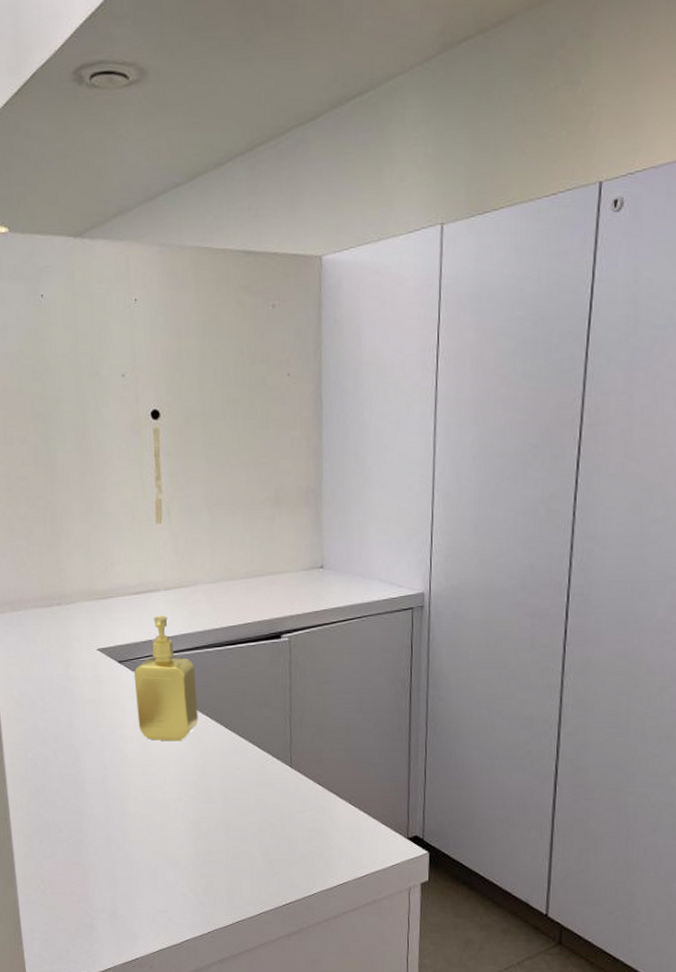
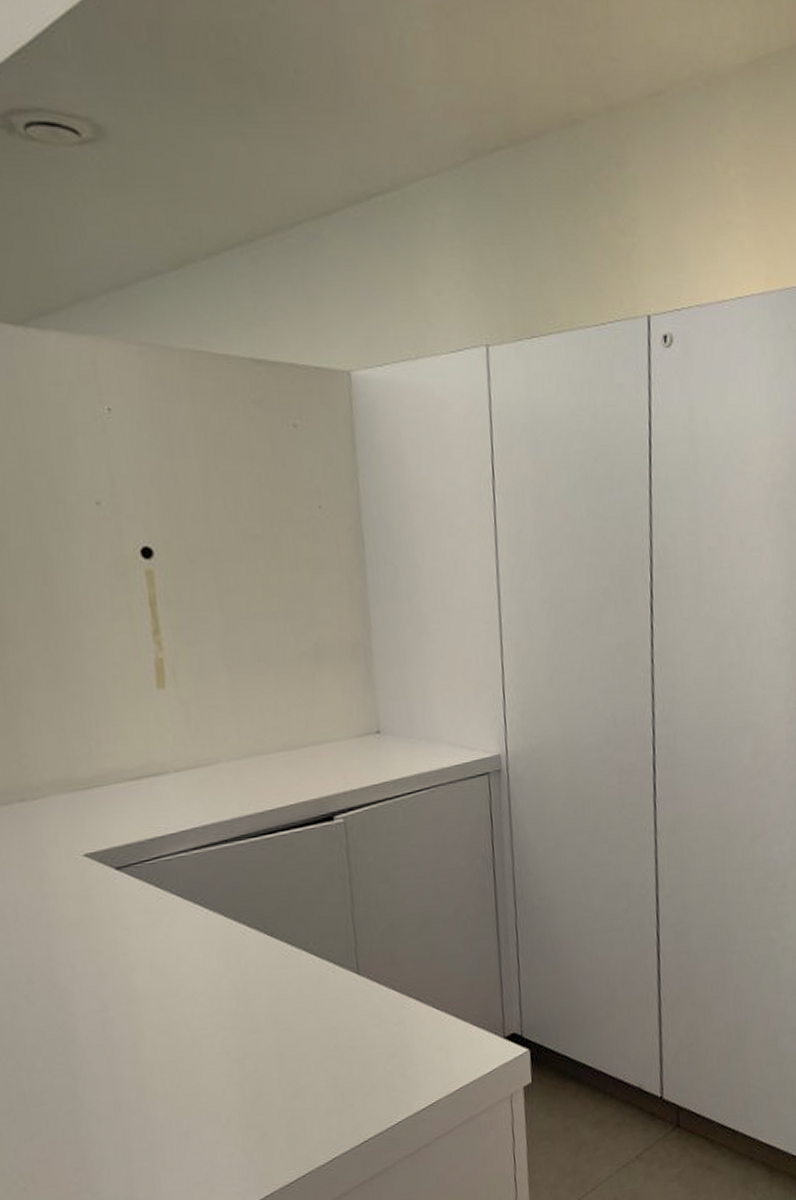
soap dispenser: present [133,615,198,742] -> none [138,803,233,964]

